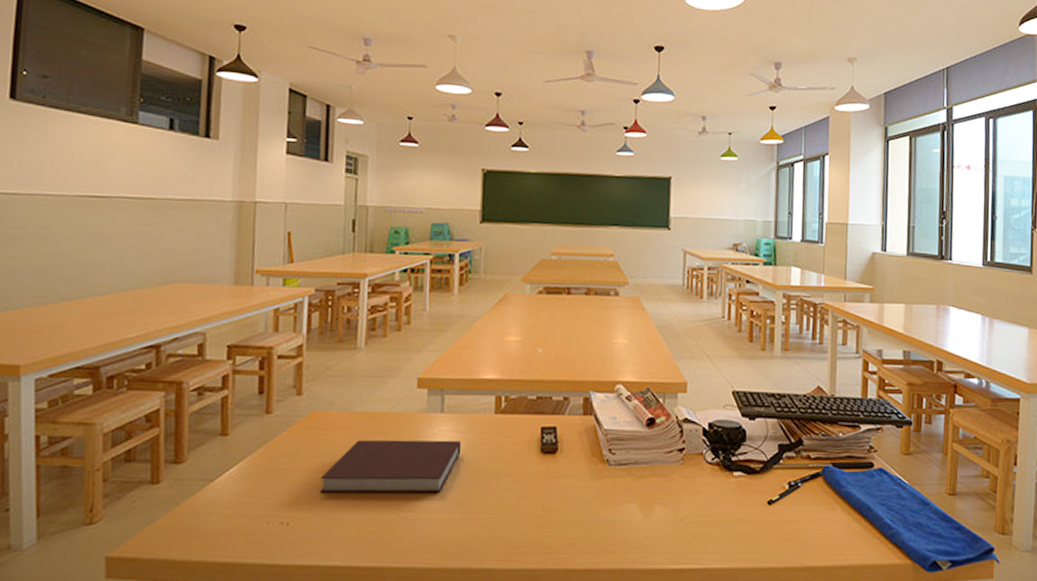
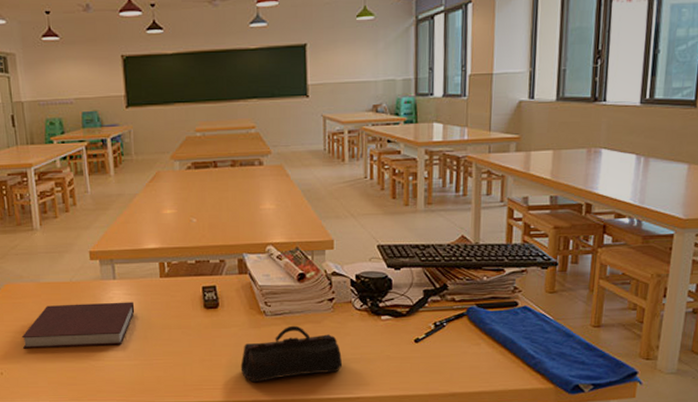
pencil case: none [575,478,690,547] -> present [240,325,343,383]

